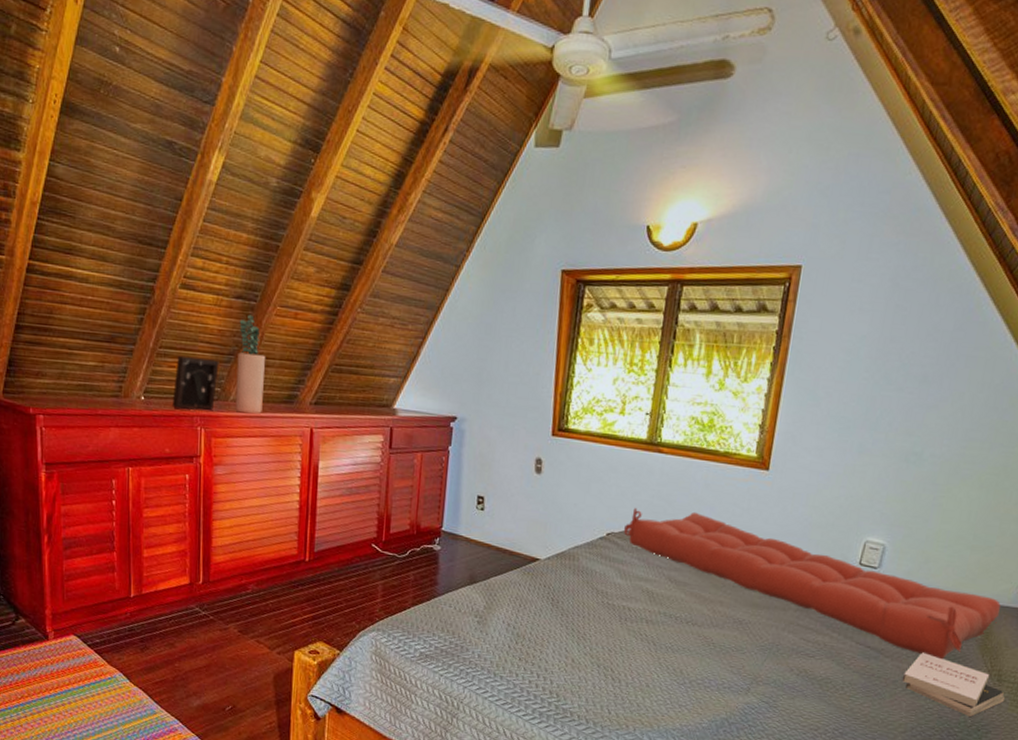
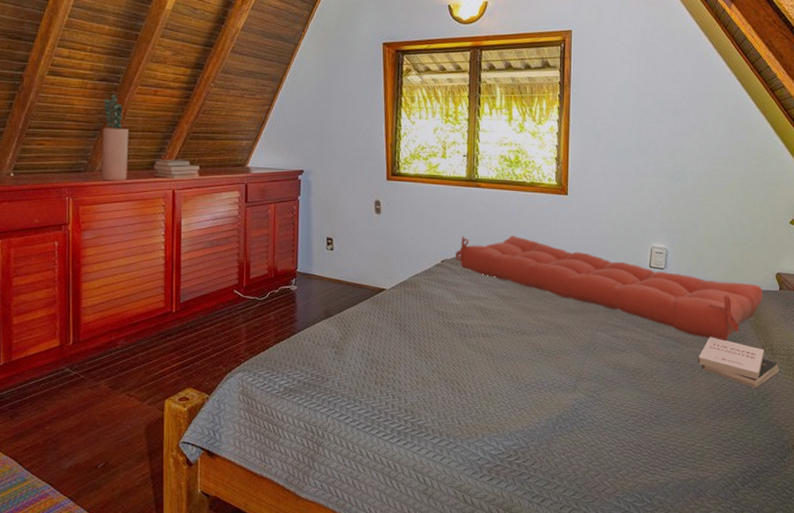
picture frame: present [172,355,219,410] -> none [40,134,86,183]
books: none [291,392,341,417] -> present [154,159,199,179]

